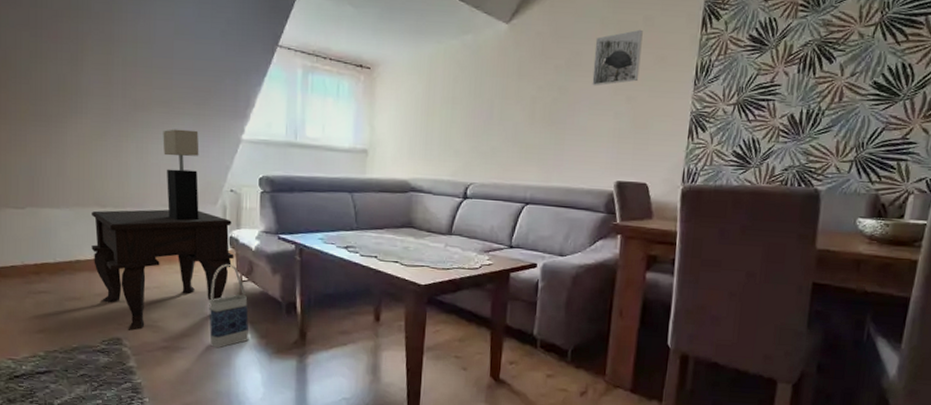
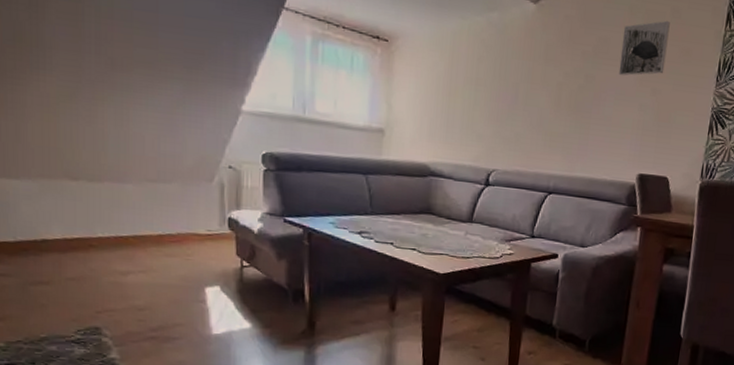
side table: present [91,209,234,331] -> none [60,183,234,319]
table lamp: present [163,129,199,221] -> none [147,94,192,199]
bag: present [209,264,249,348] -> none [204,247,251,339]

